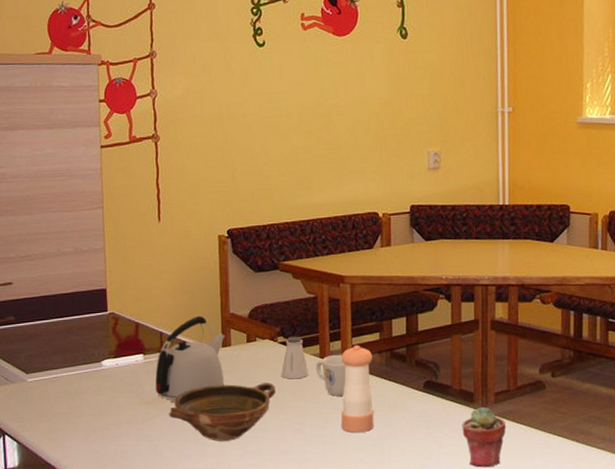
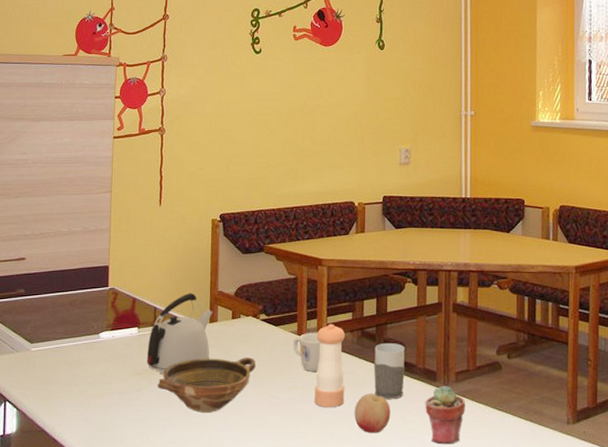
saltshaker: present [281,336,309,379] -> none [261,314,287,355]
fruit: none [385,417,425,458] -> present [354,393,391,434]
mug: none [405,364,440,424] -> present [374,343,406,400]

